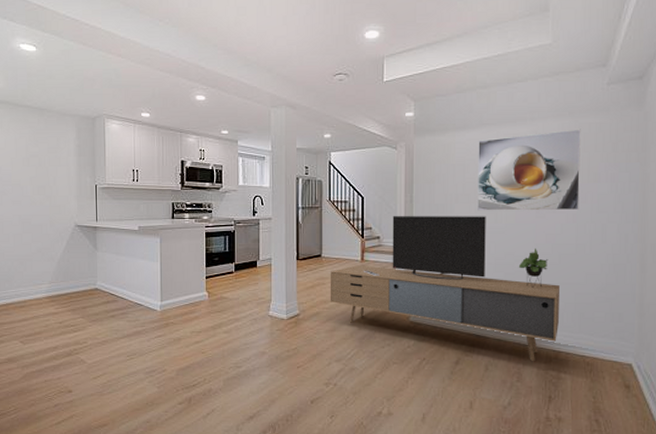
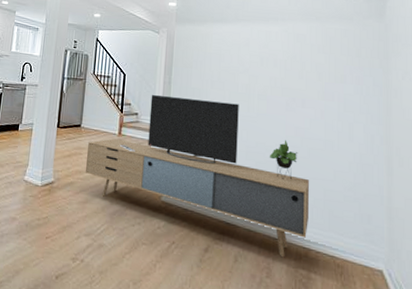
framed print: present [477,129,581,211] -> none [231,32,327,108]

